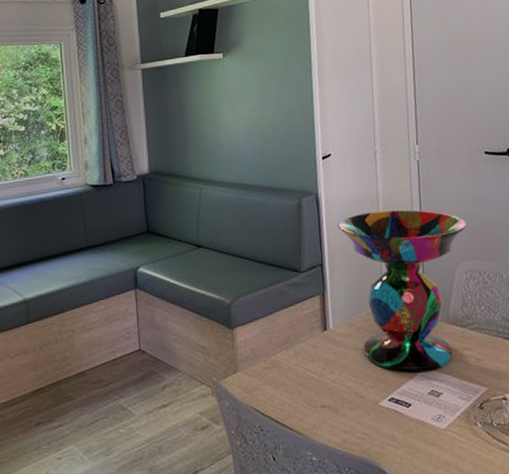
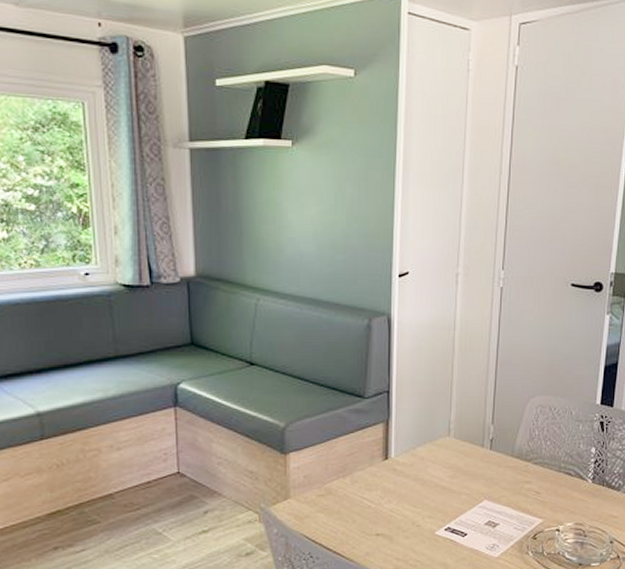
decorative bowl: present [338,209,468,373] -> none [409,339,544,504]

